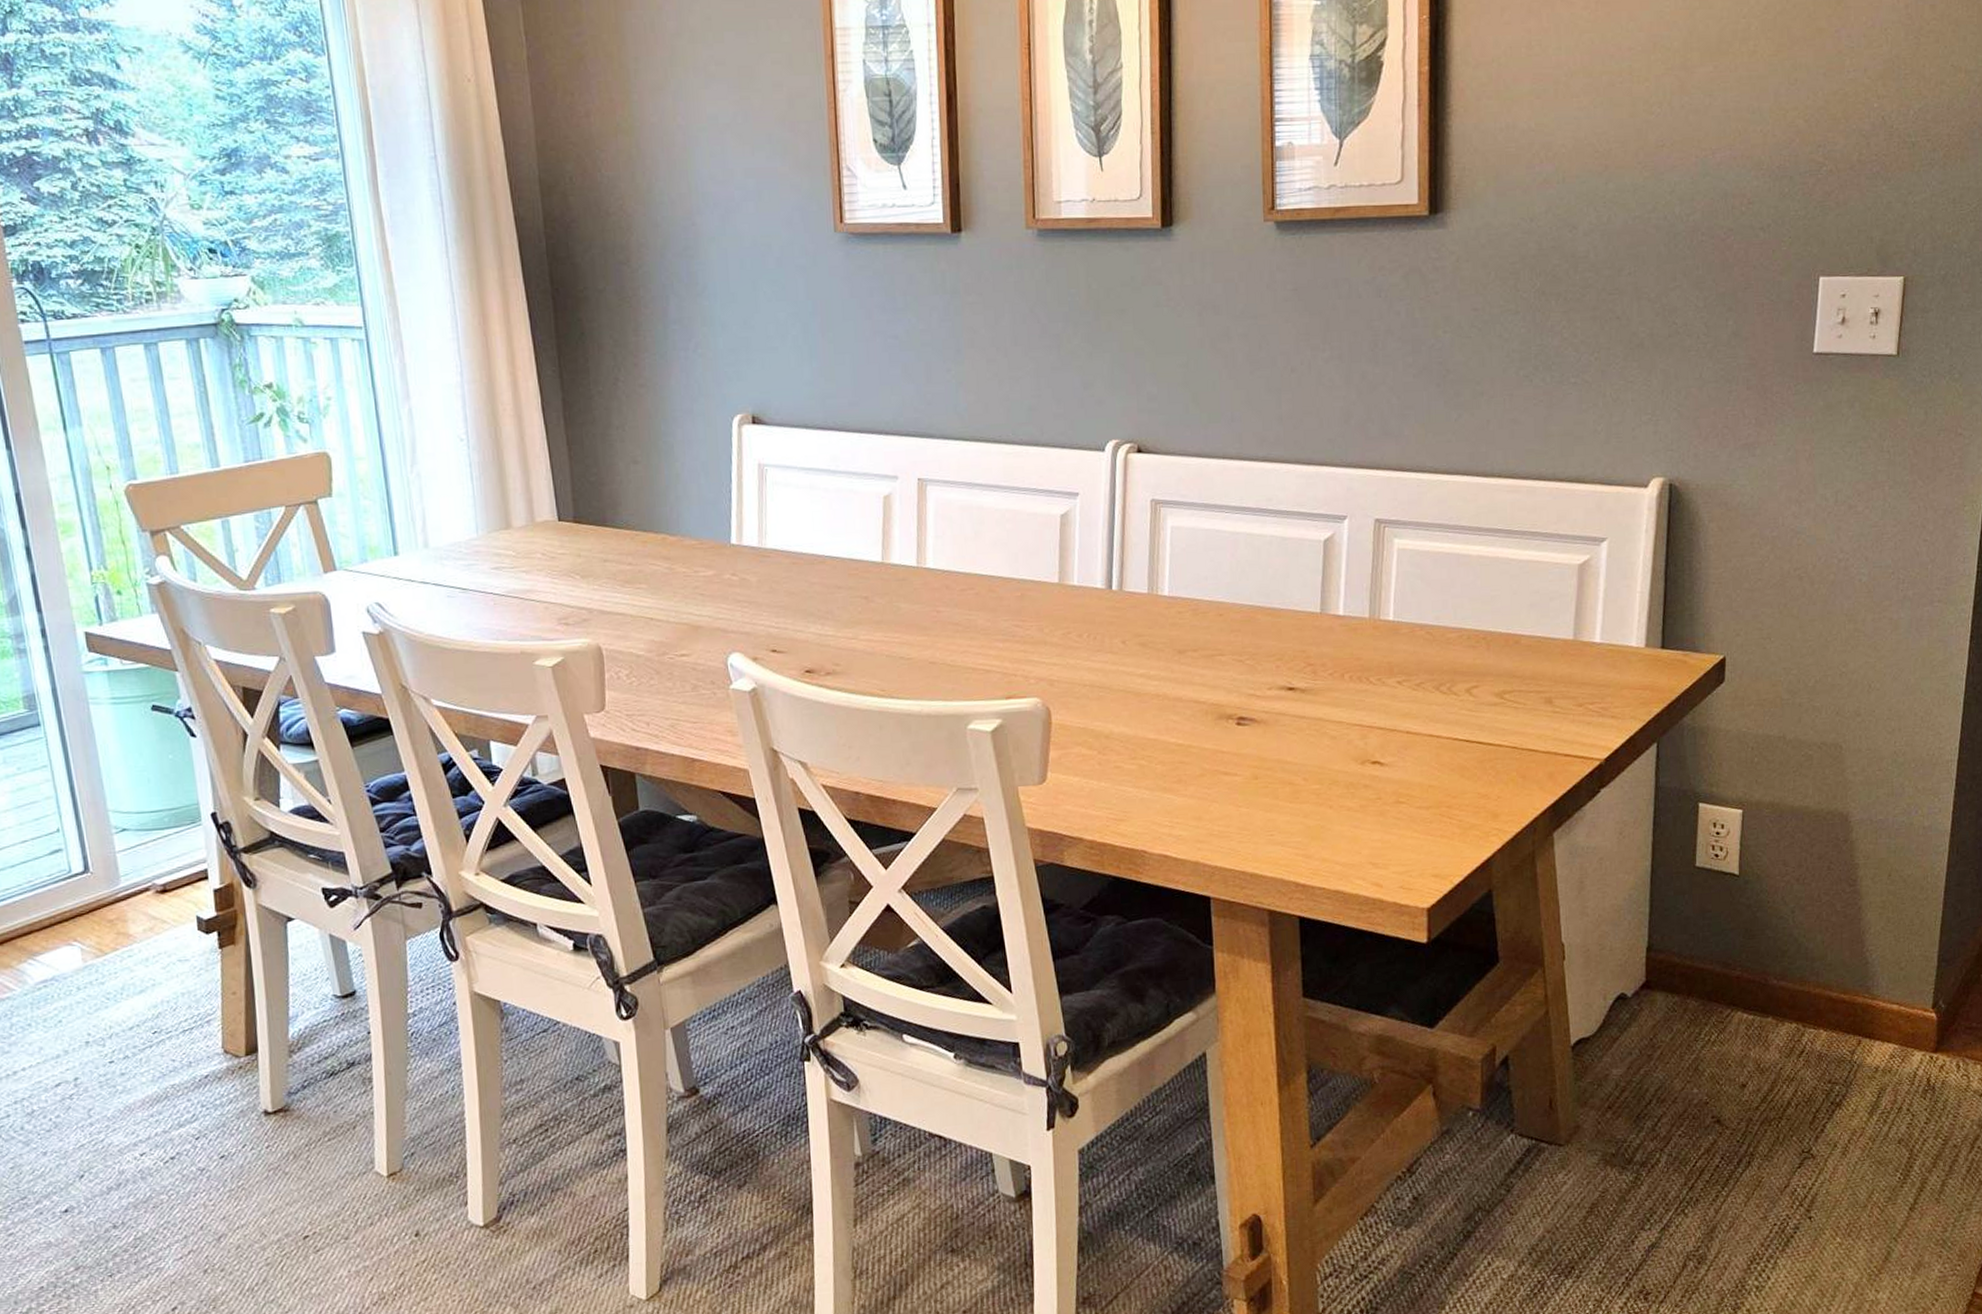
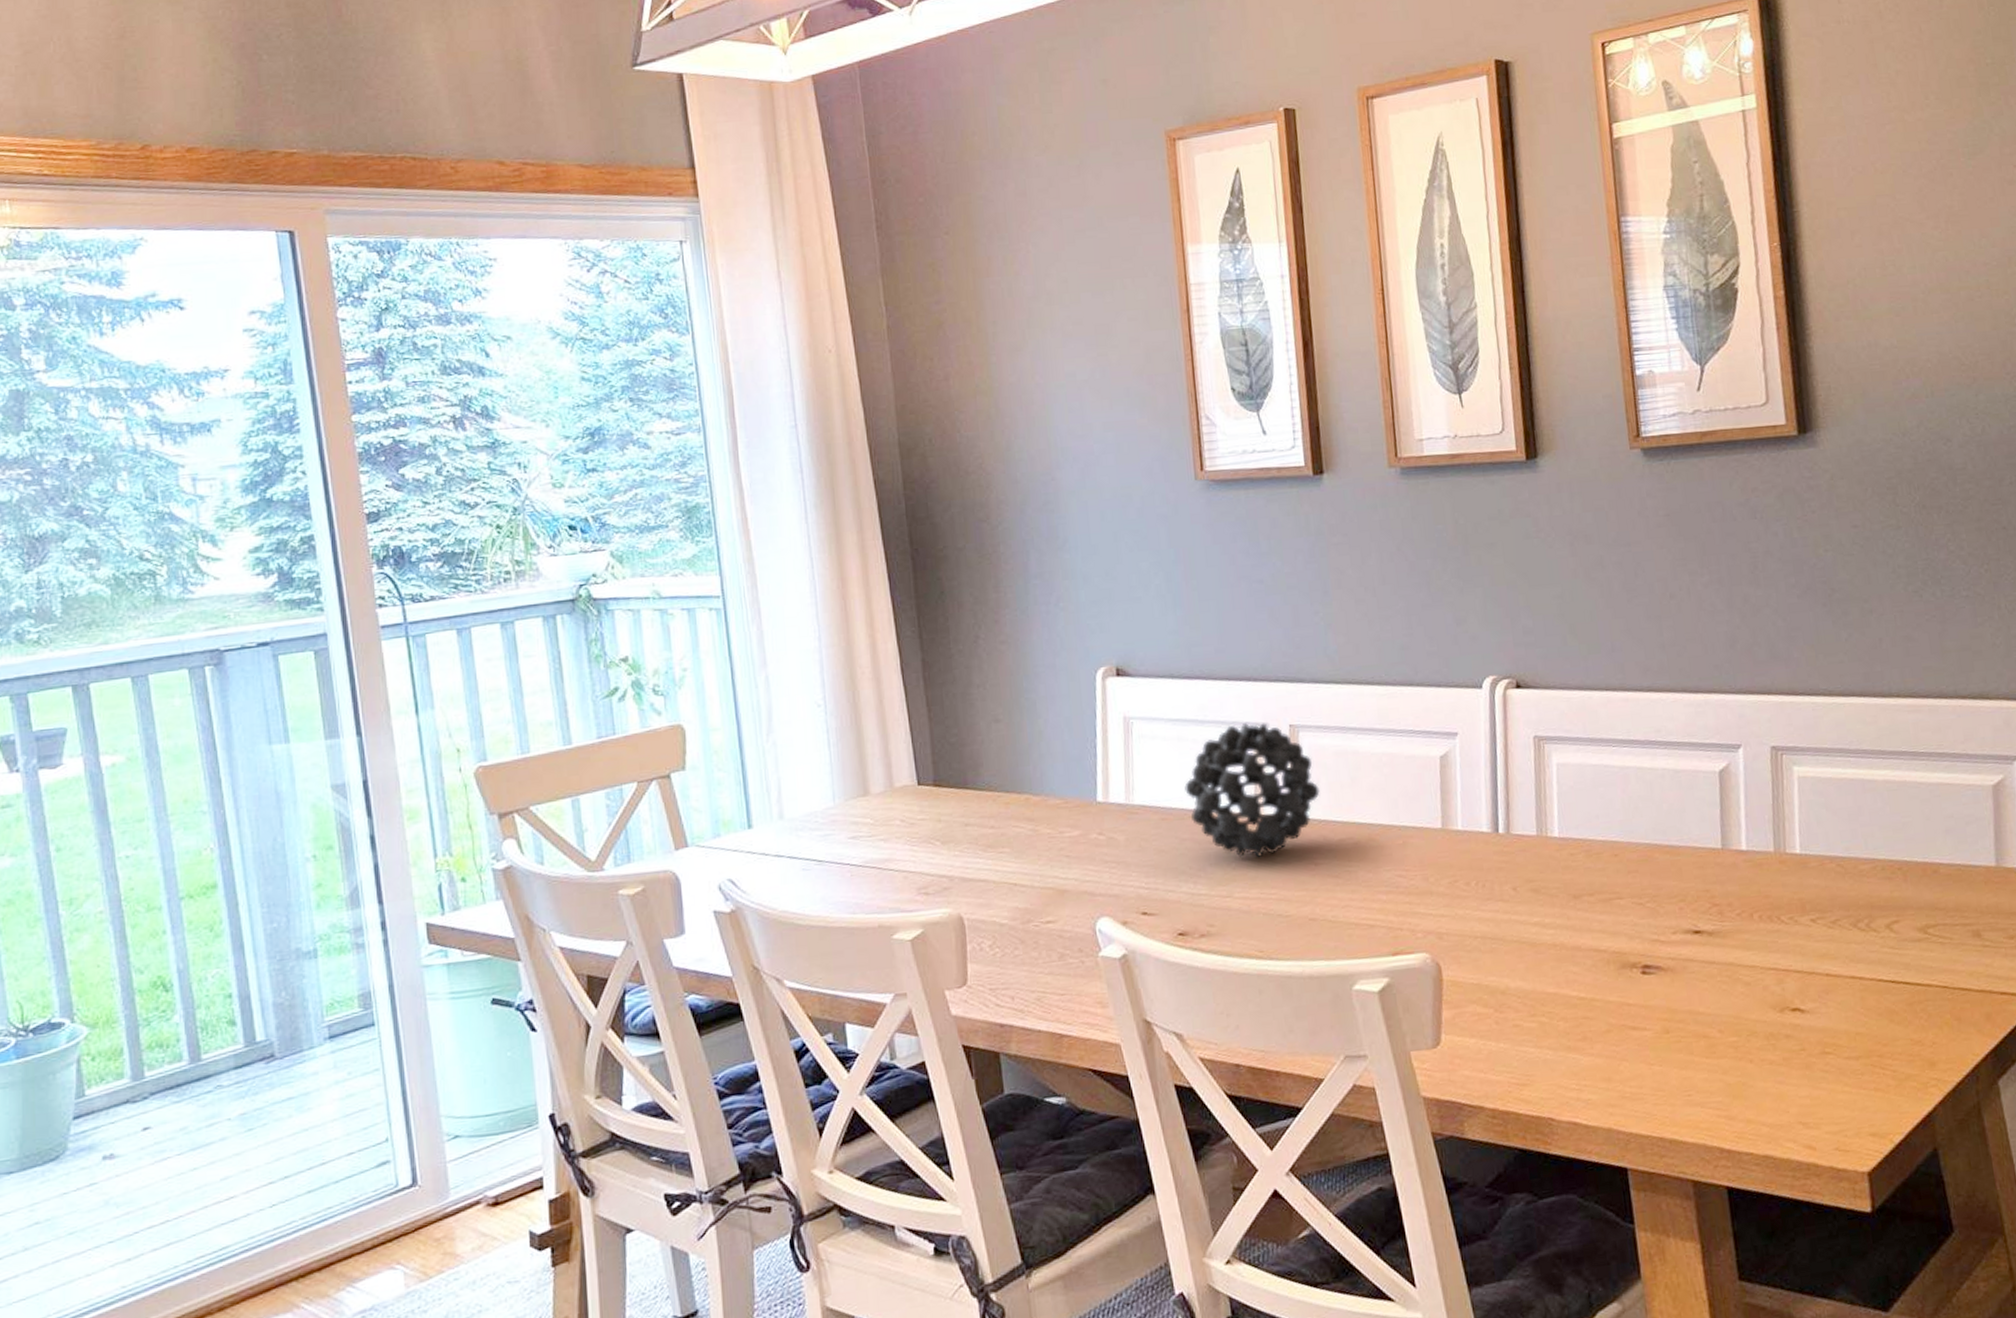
decorative ball: none [815,475,945,604] -> present [1184,723,1320,858]

